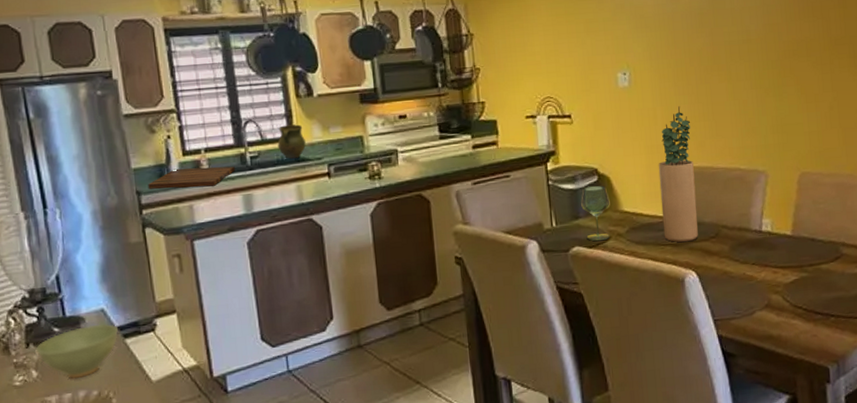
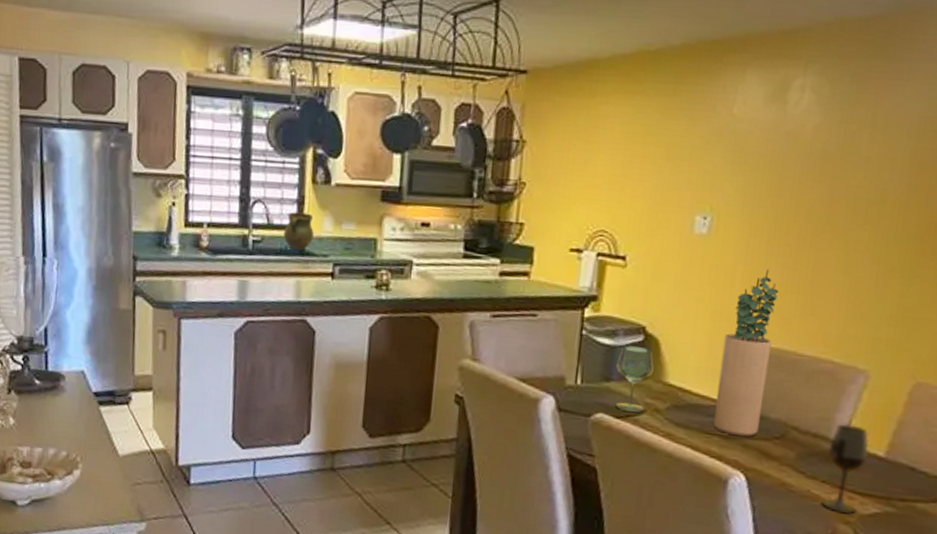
bowl: present [35,323,119,379] -> none [15,384,95,435]
cutting board: present [148,166,235,189] -> none [145,239,235,265]
wine glass: none [751,215,781,286] -> present [821,424,869,514]

